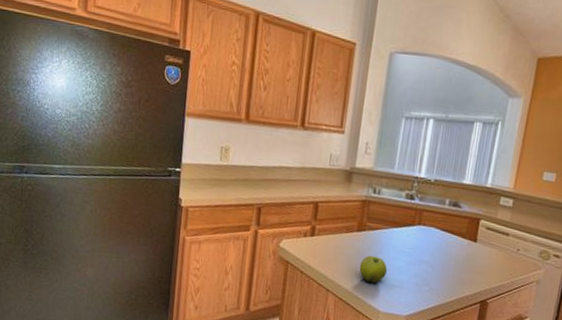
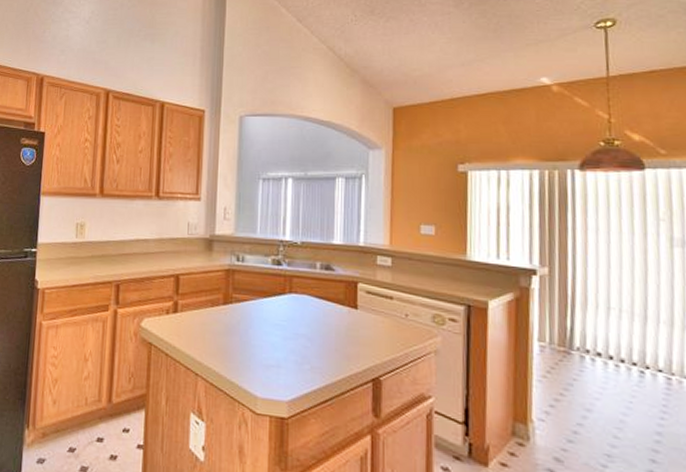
fruit: present [359,255,387,284] -> none [229,331,260,364]

